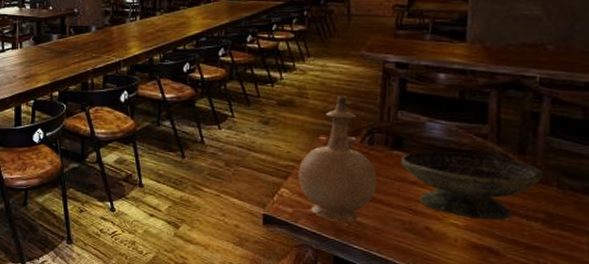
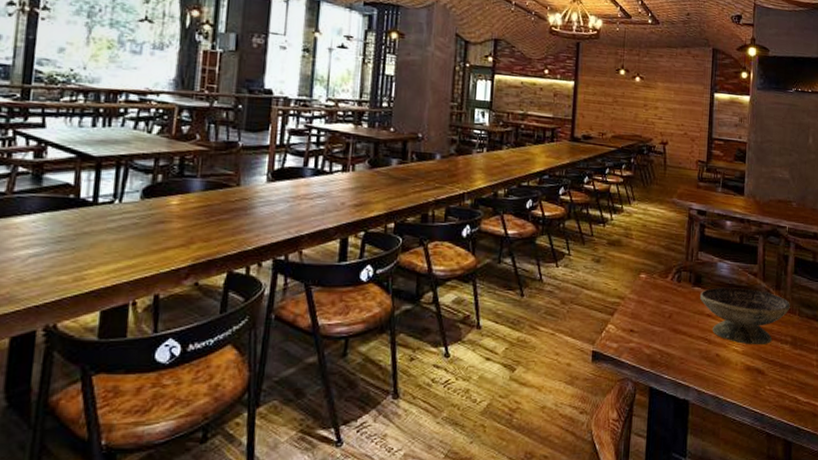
vase: present [298,95,377,223] -> none [622,236,683,355]

